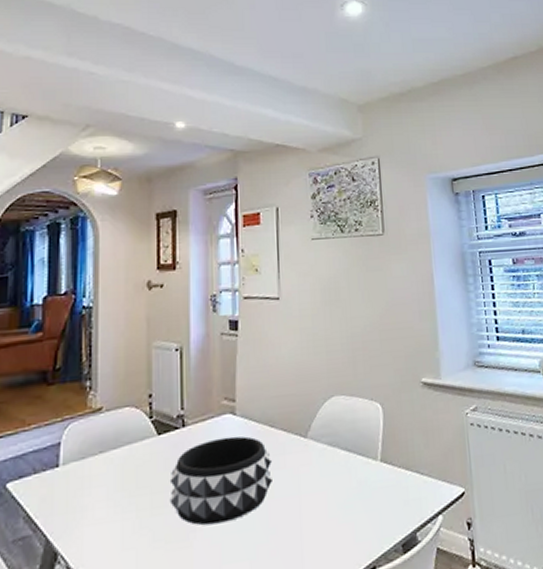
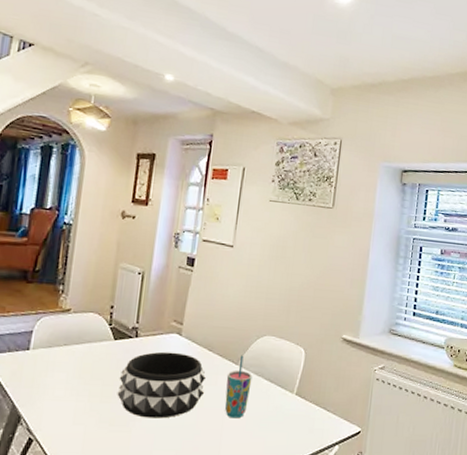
cup: none [296,425,327,506] -> present [225,355,253,419]

